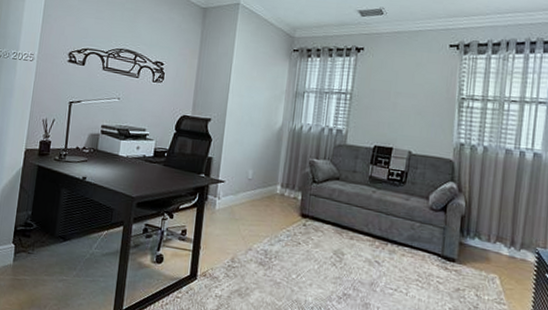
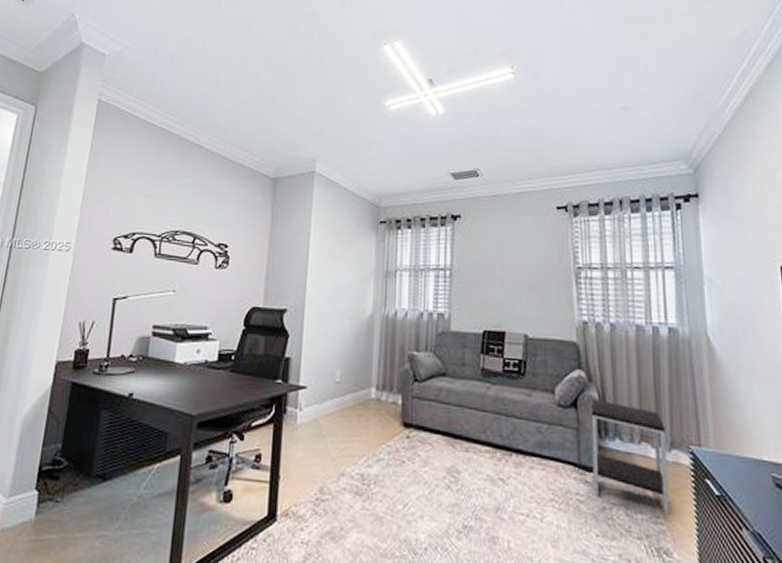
side table: none [451,206,518,298] -> present [591,399,670,515]

